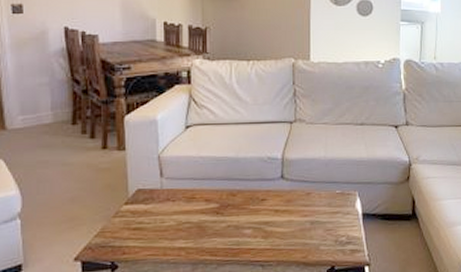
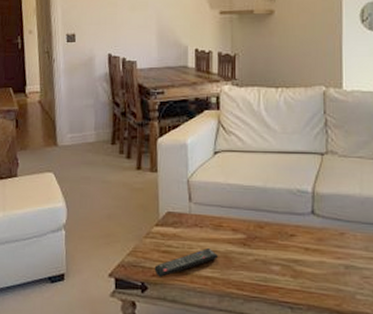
remote control: none [125,221,191,254] -> present [154,248,218,277]

